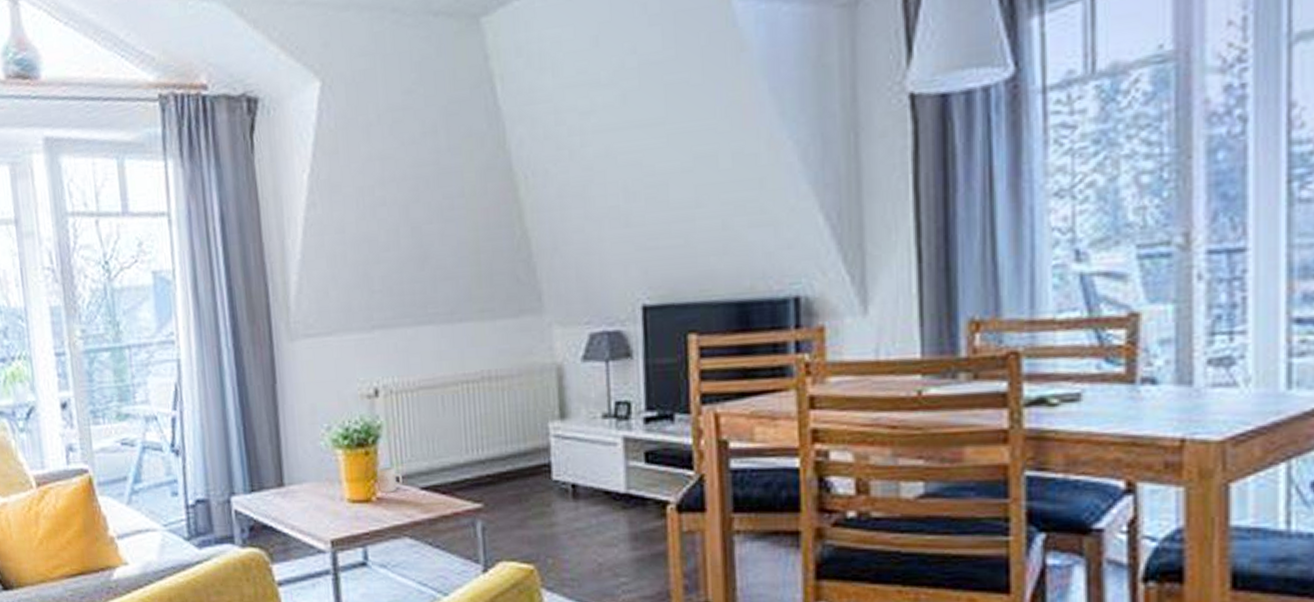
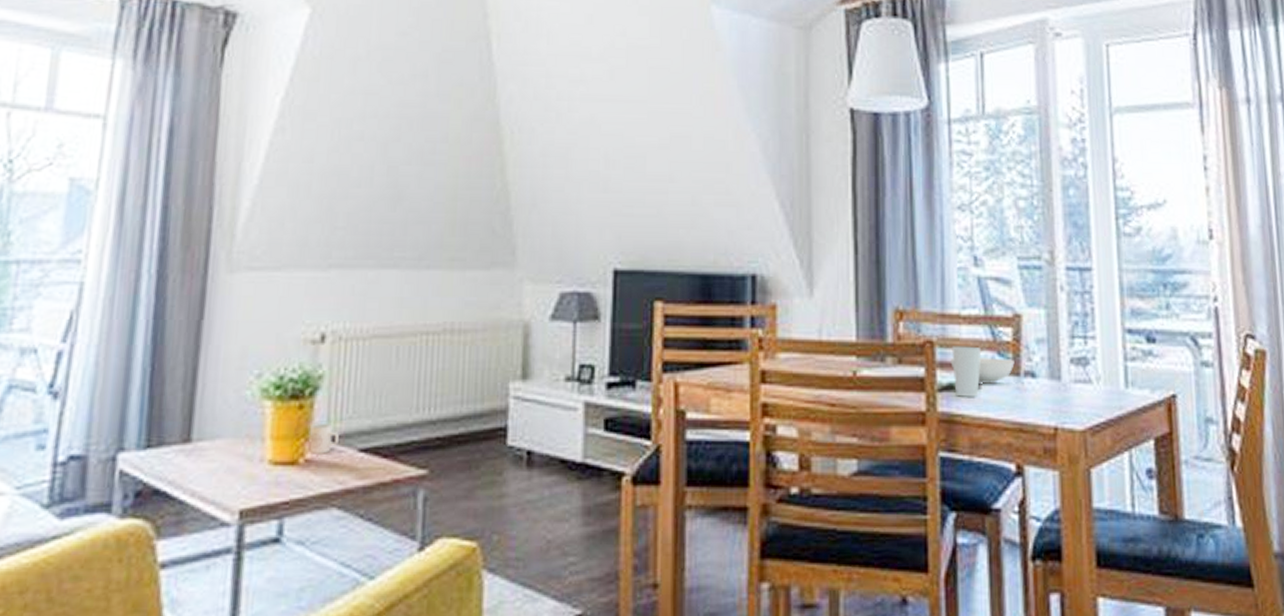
bowl: none [1039,365,1128,395] -> present [949,357,1015,384]
cup: none [1043,354,1083,411] -> present [951,346,982,397]

